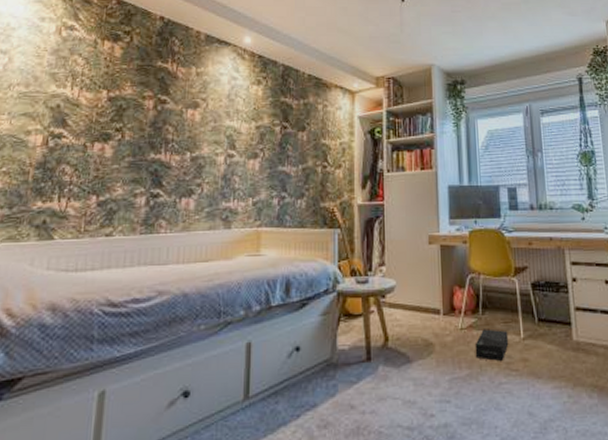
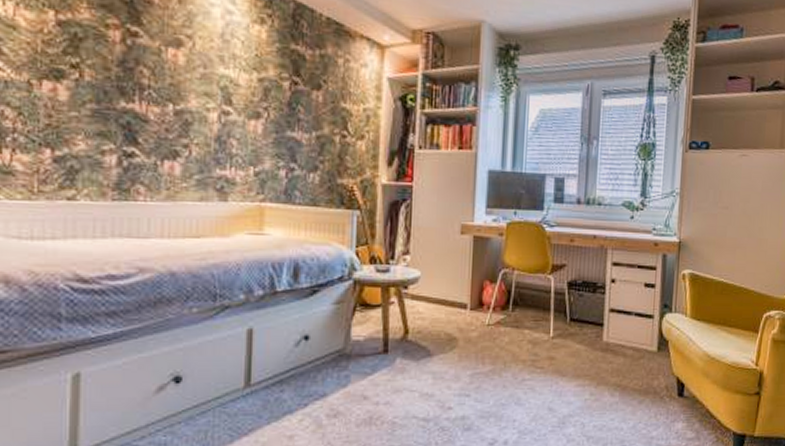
shoe box: present [474,329,509,362] -> none [500,326,537,359]

